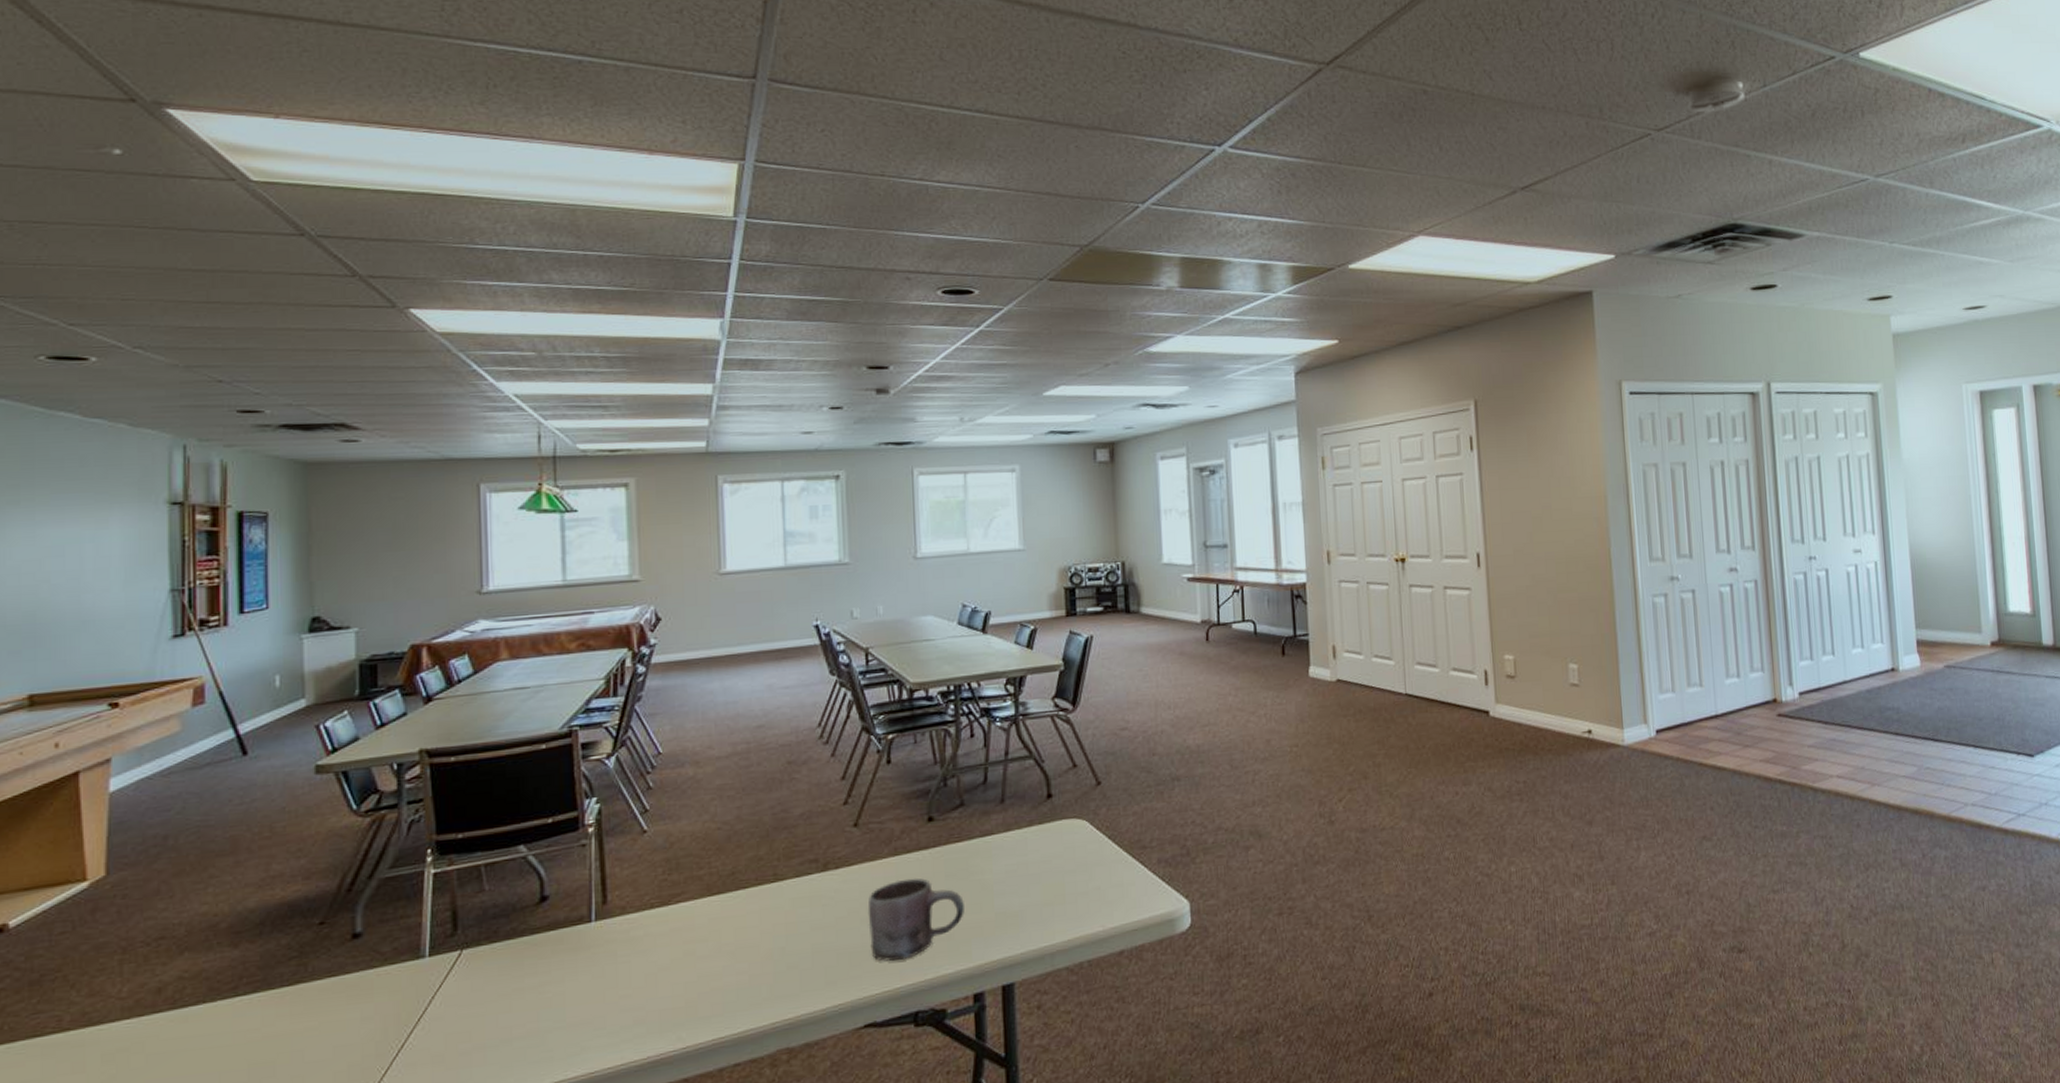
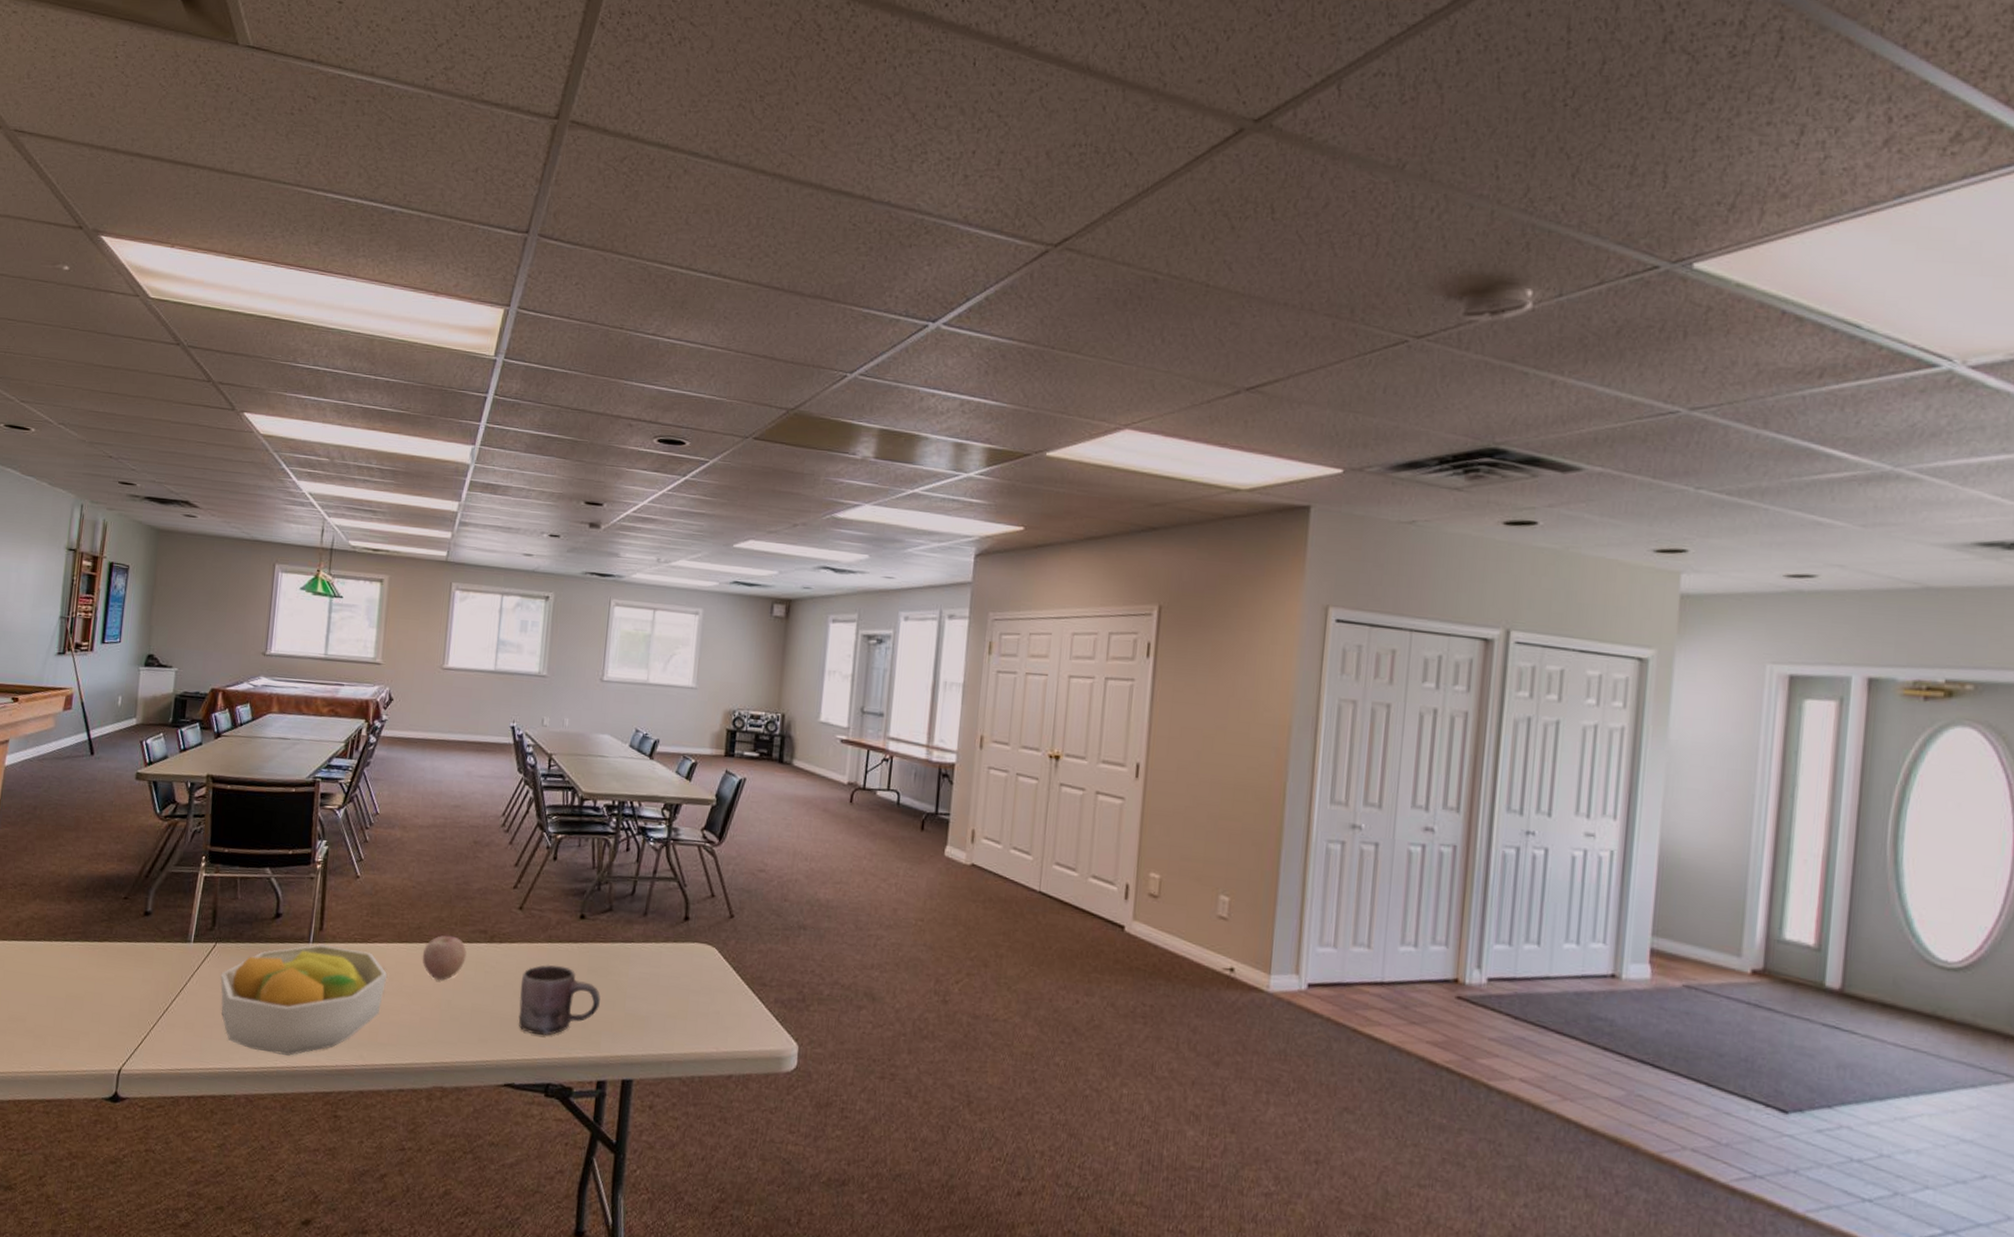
fruit bowl: none [474,915,700,1066] -> present [220,944,388,1056]
apple: none [741,873,797,928] -> present [422,935,467,980]

